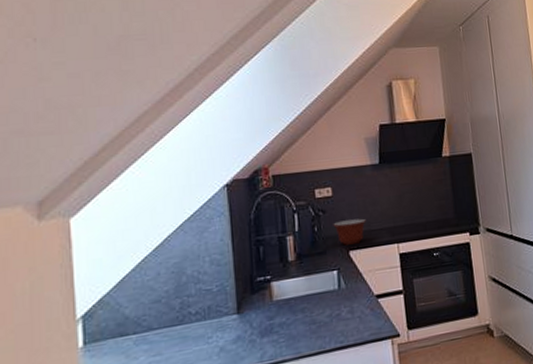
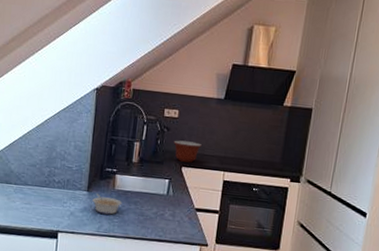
legume: none [246,312,286,338] -> present [92,193,122,215]

